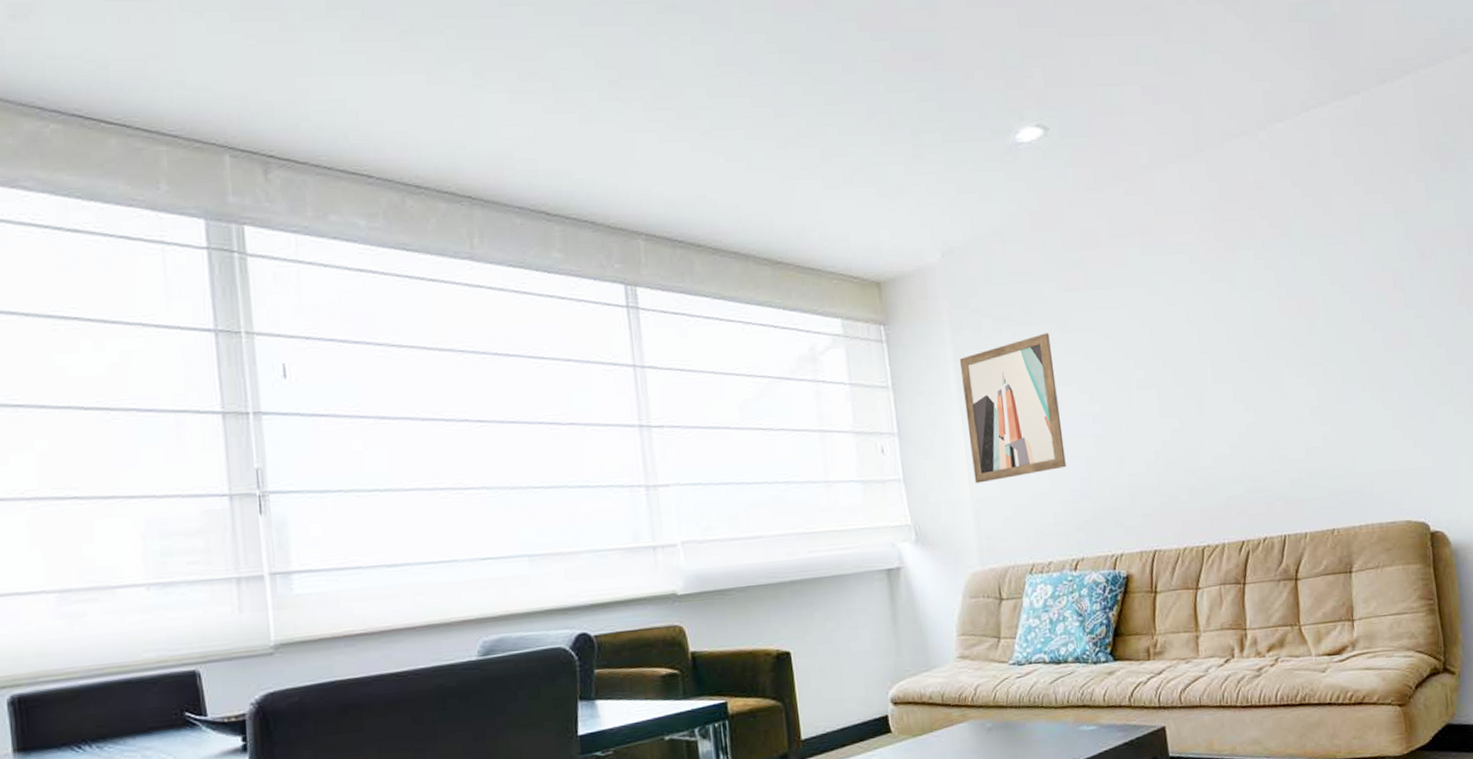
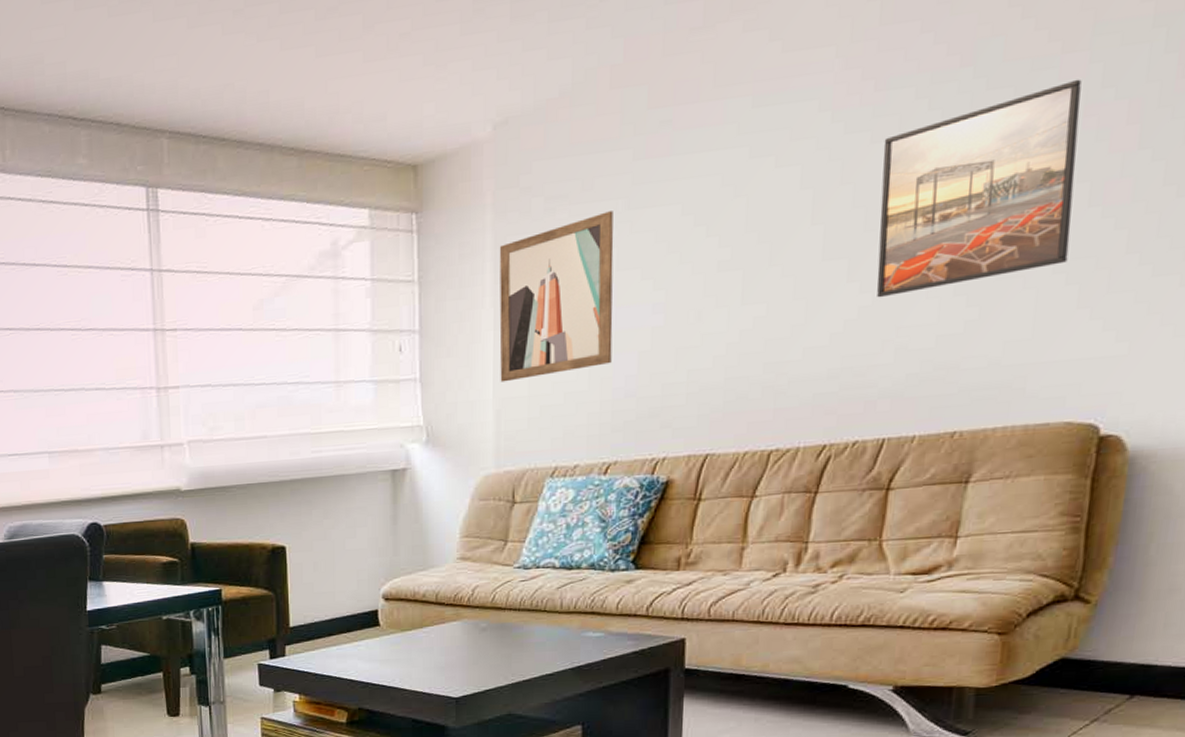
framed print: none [1239,254,1380,416] -> present [877,79,1082,298]

